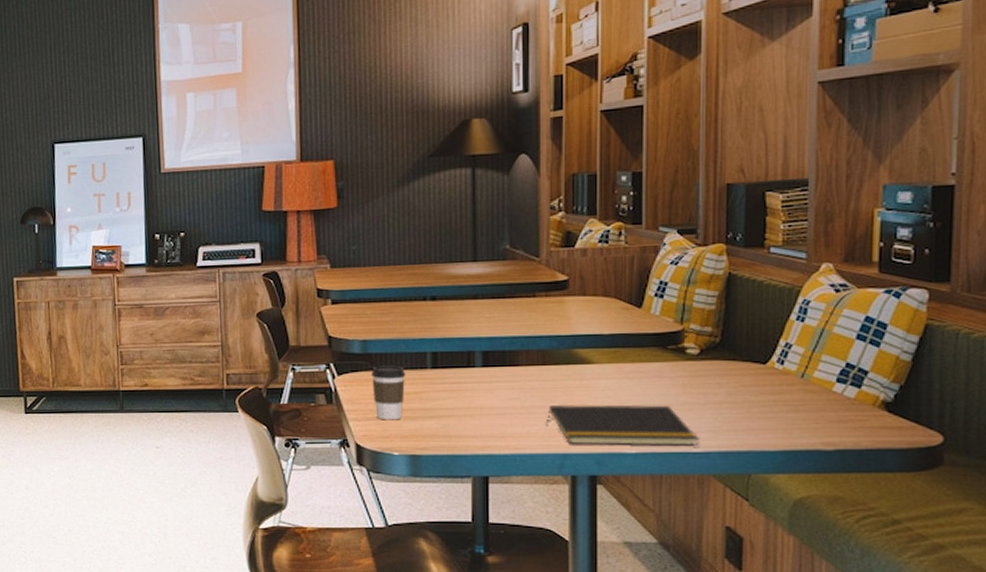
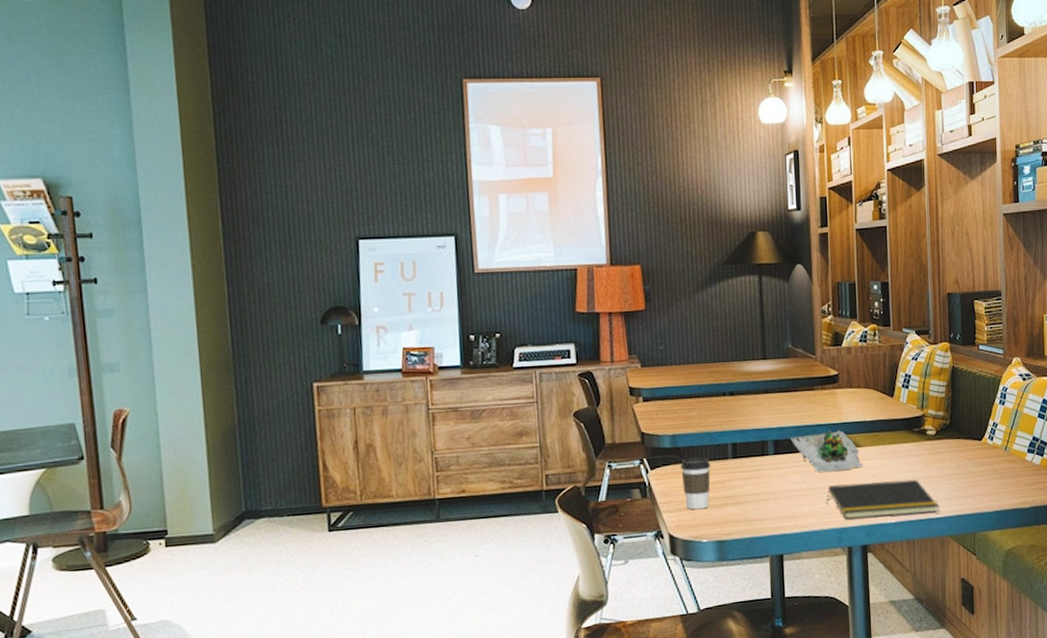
succulent plant: none [503,343,597,390] -> present [790,430,864,473]

